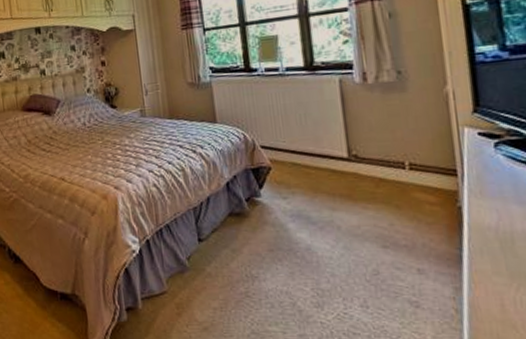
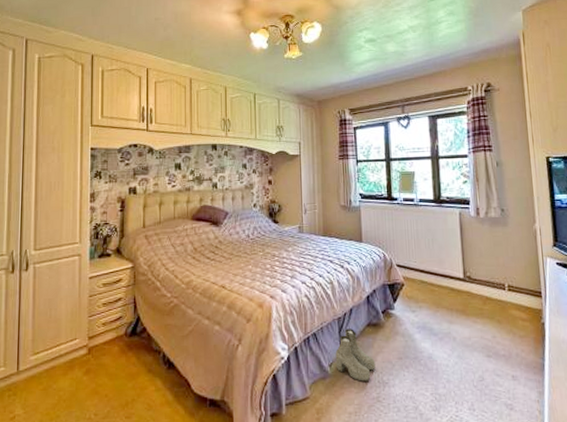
boots: none [193,219,242,276] -> present [335,329,376,382]

